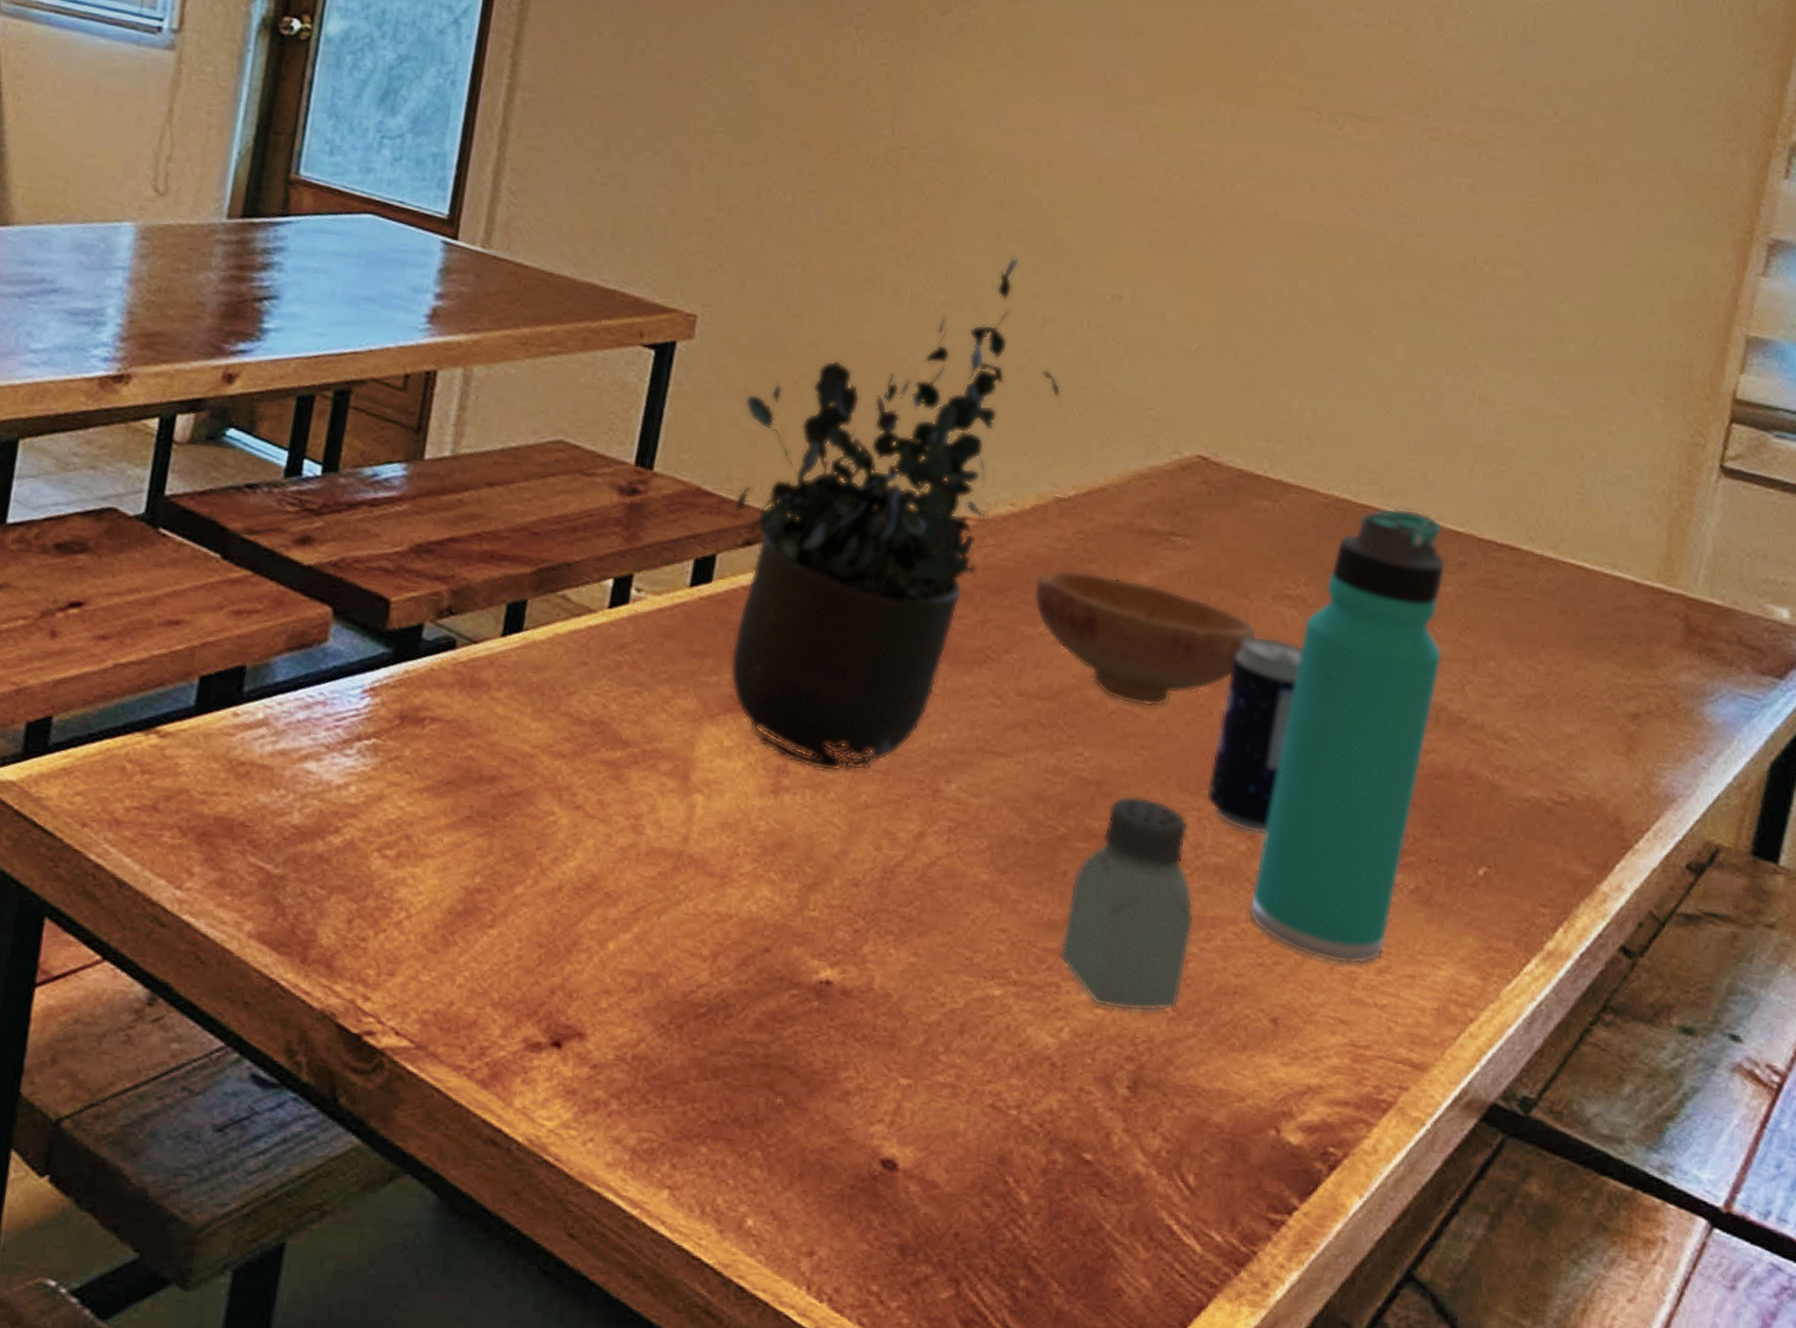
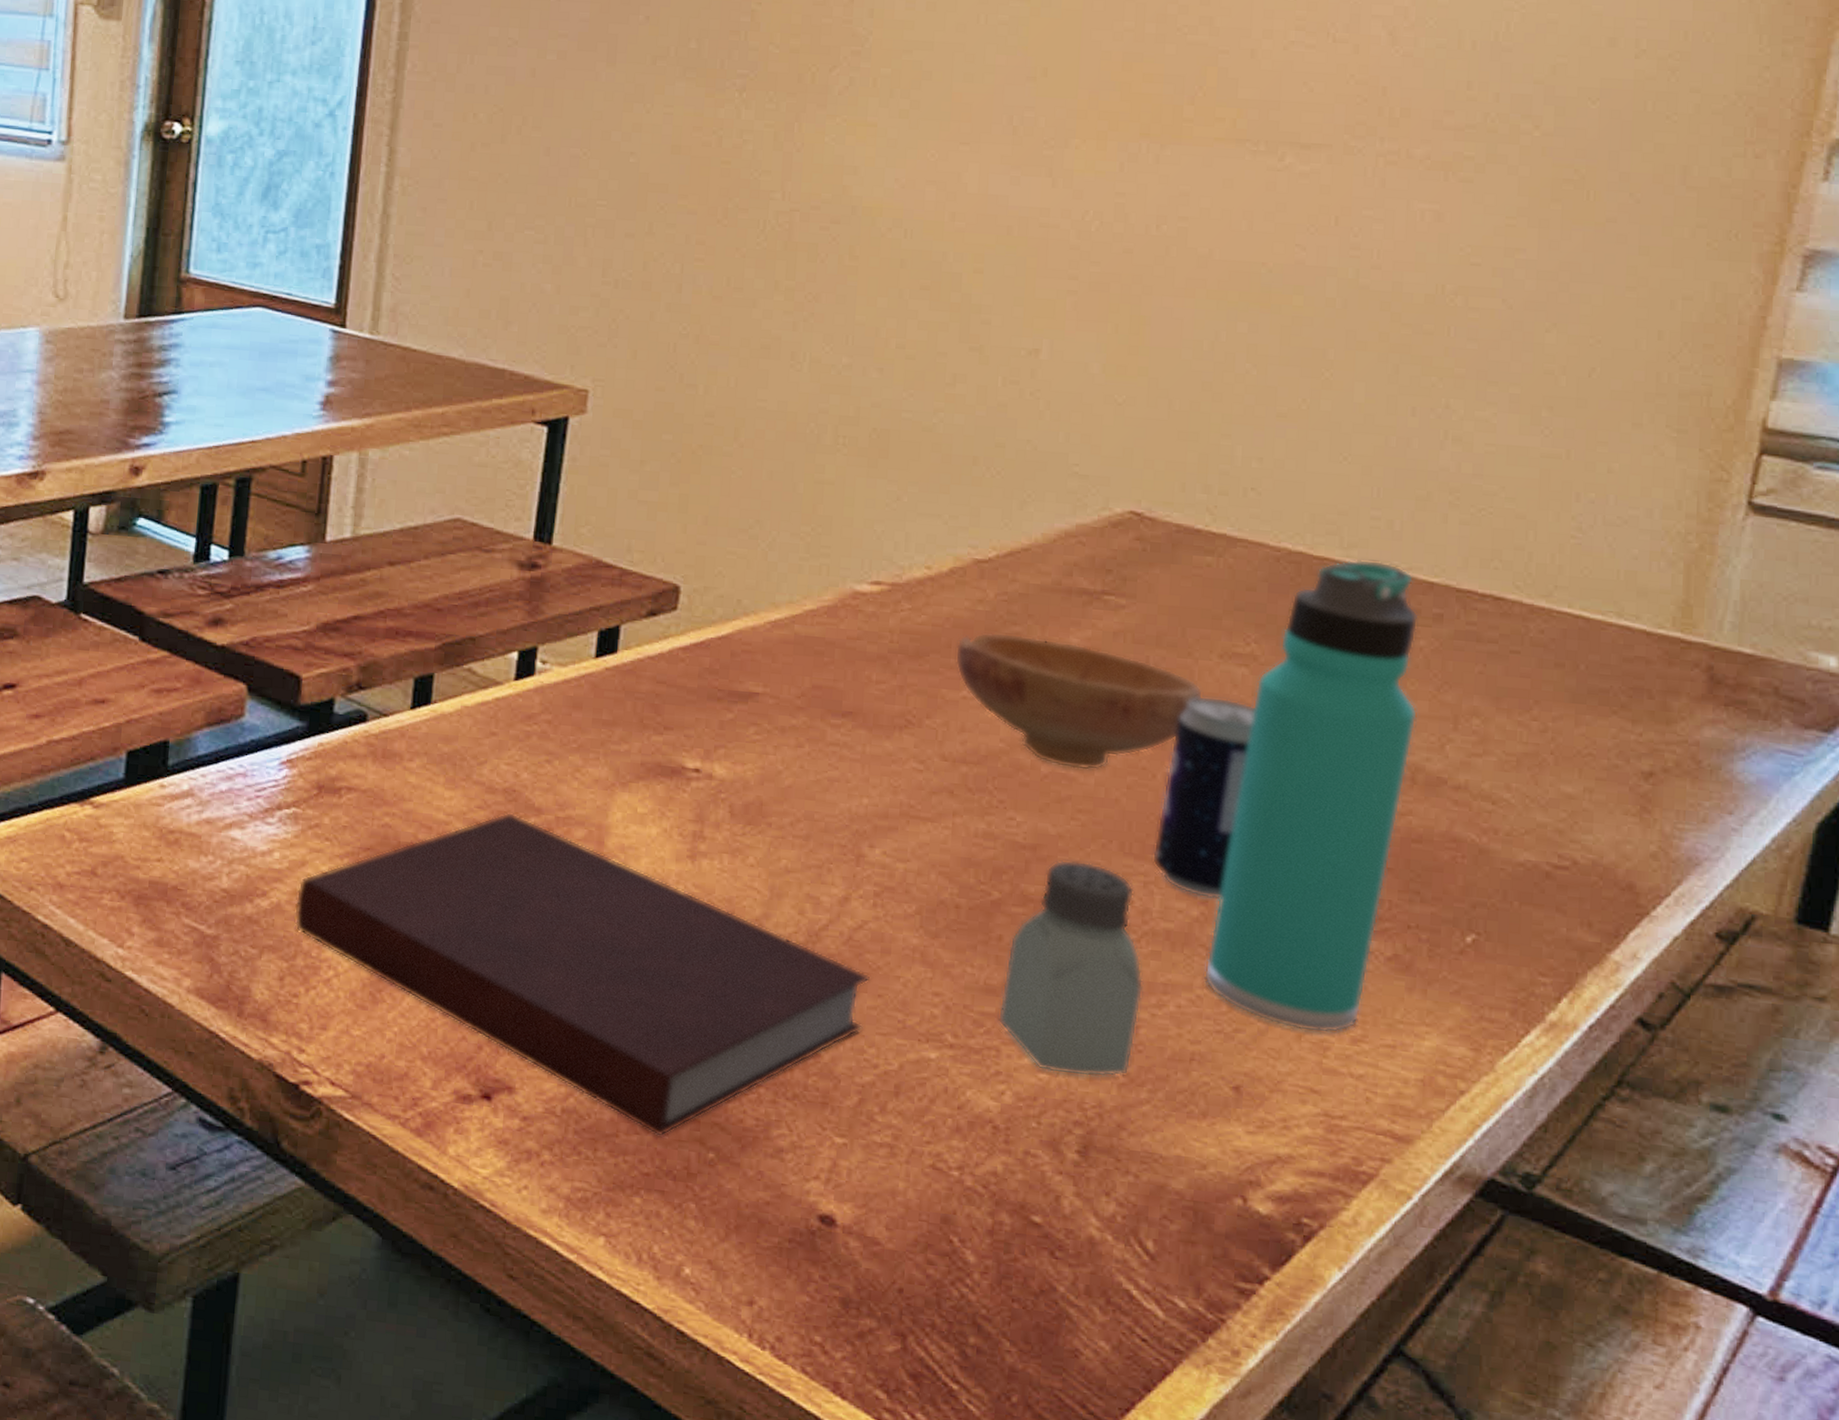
notebook: none [367,744,942,1082] -> present [294,812,871,1137]
potted plant: present [730,256,1061,772] -> none [636,314,976,837]

